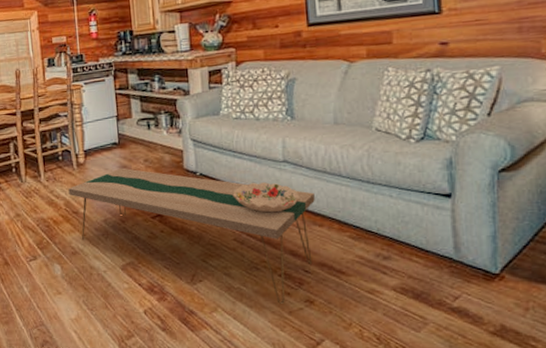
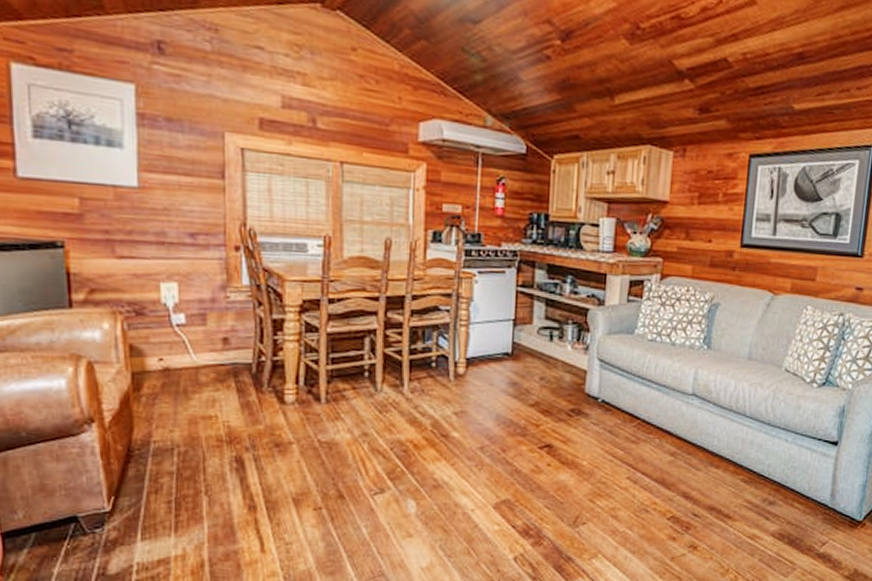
coffee table: present [68,168,315,305] -> none [439,384,717,551]
decorative bowl: present [232,182,301,213] -> none [634,414,703,451]

